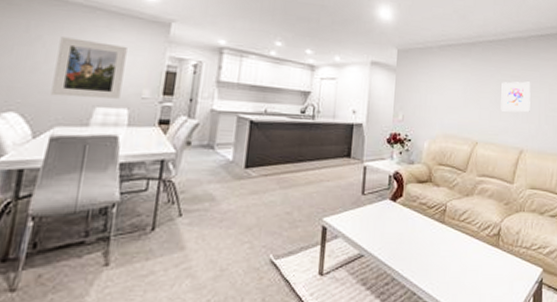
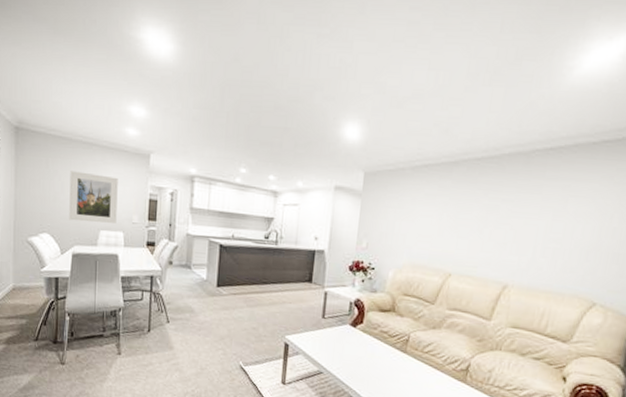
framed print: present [501,81,531,112] -> none [484,206,528,243]

